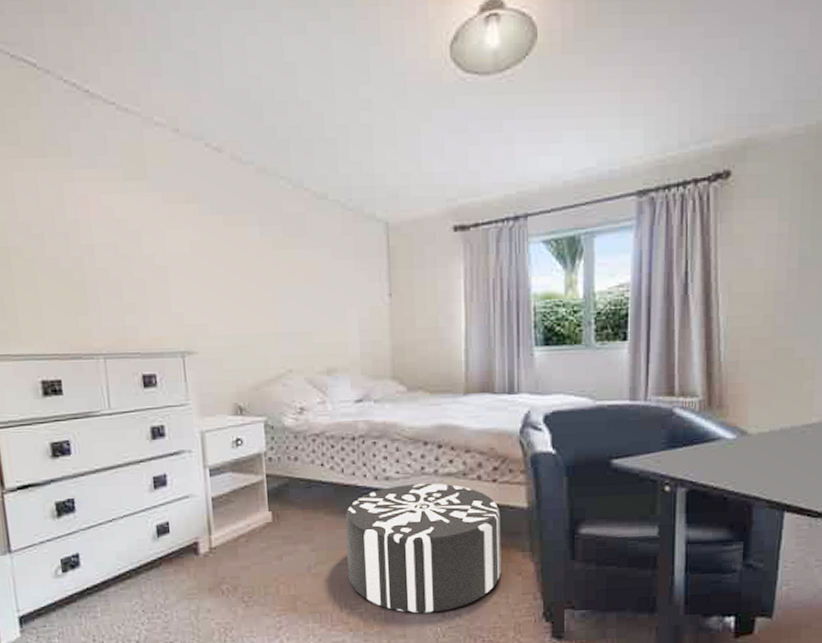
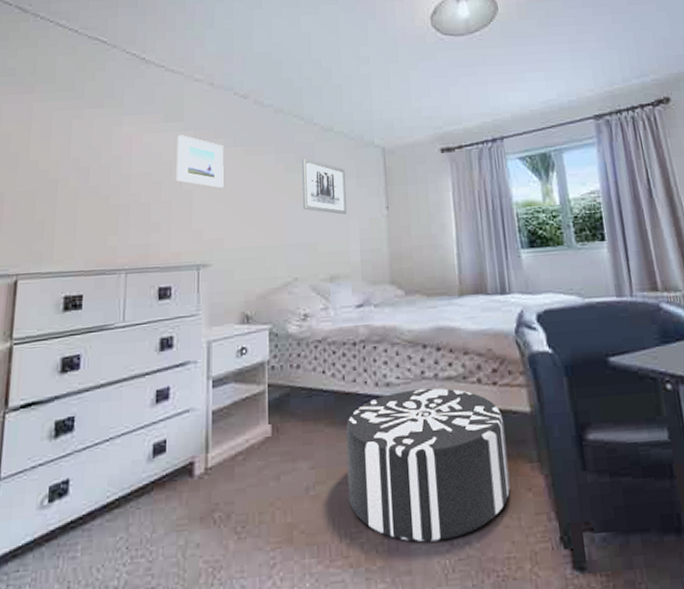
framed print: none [142,196,203,265] -> present [176,134,224,188]
wall art: none [291,231,344,301] -> present [301,157,347,215]

